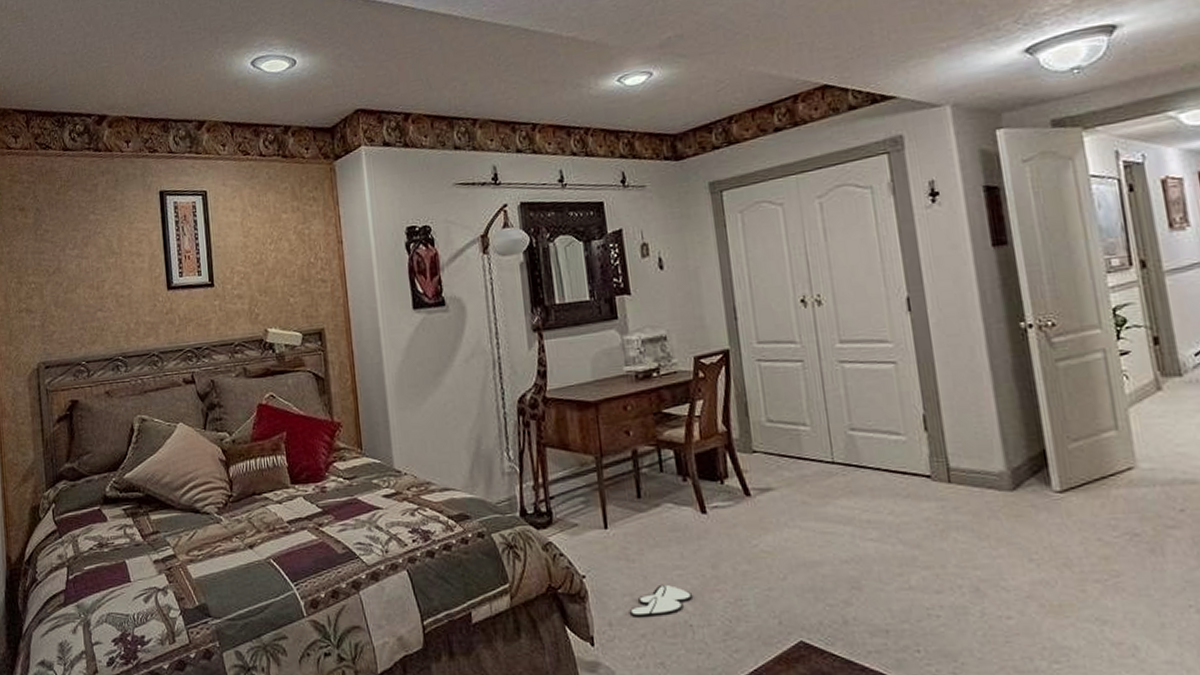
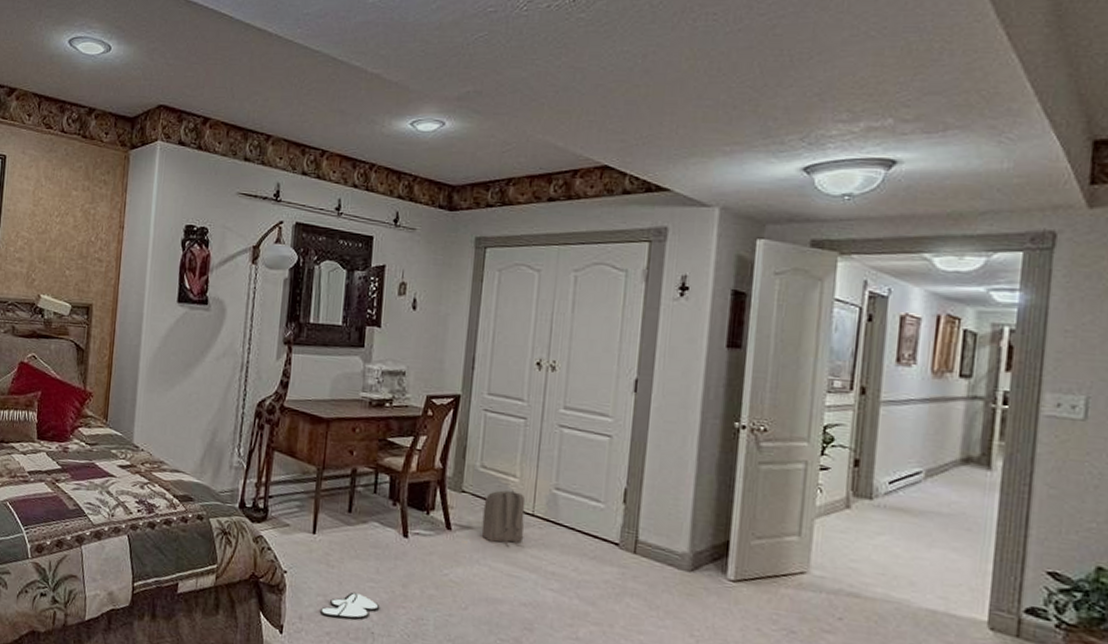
backpack: none [778,438,832,503] -> present [481,488,526,548]

